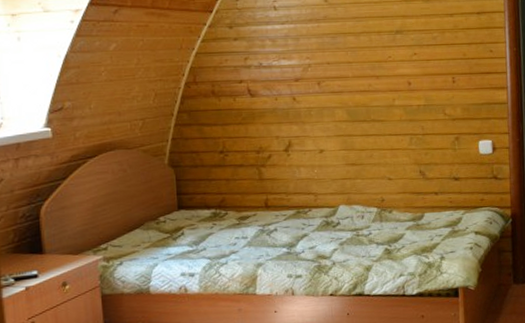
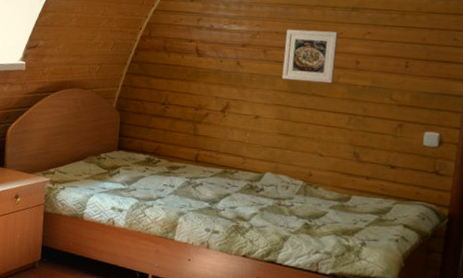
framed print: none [338,55,390,110] -> present [281,29,338,84]

